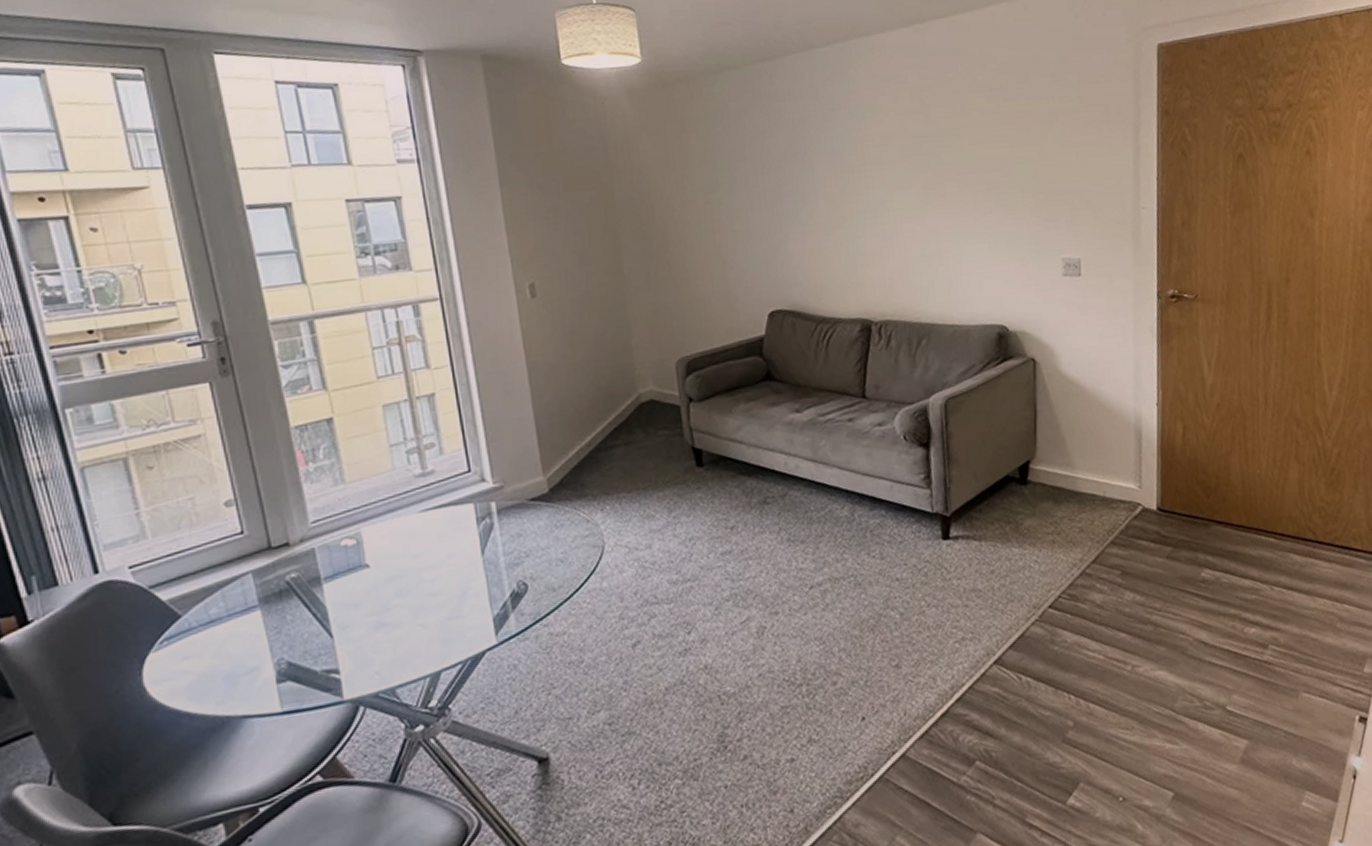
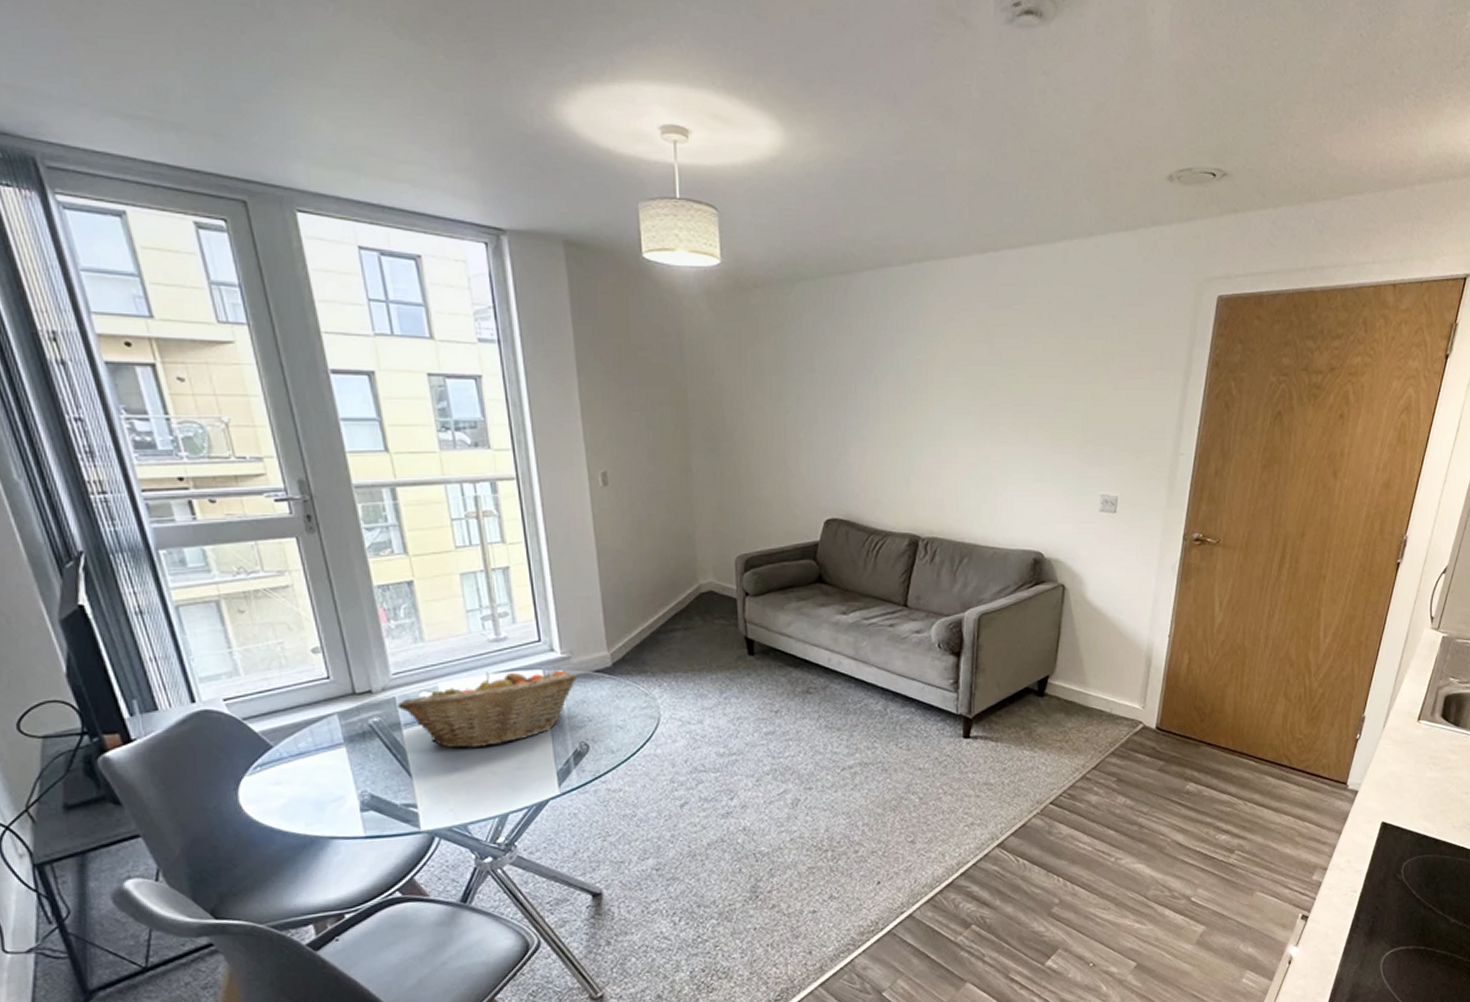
fruit basket: none [316,501,512,601] -> present [396,670,577,748]

